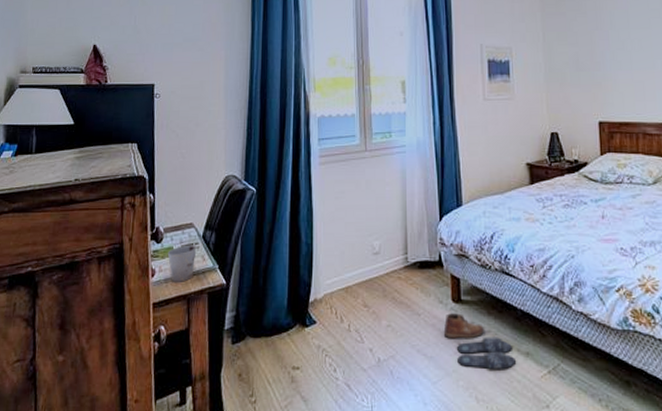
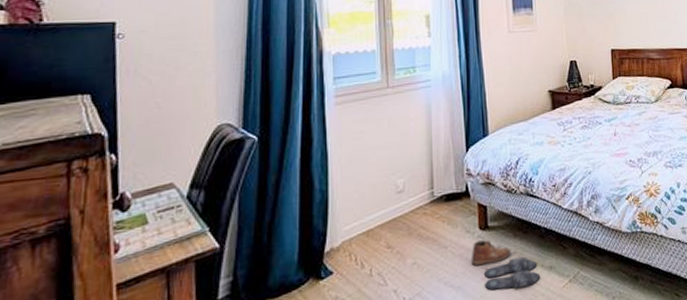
cup: present [167,245,196,283] -> none [137,208,178,257]

